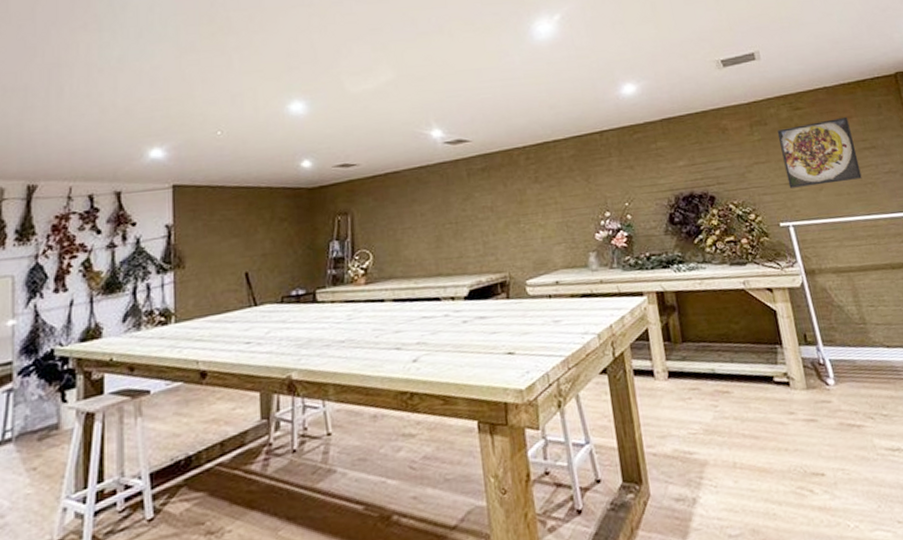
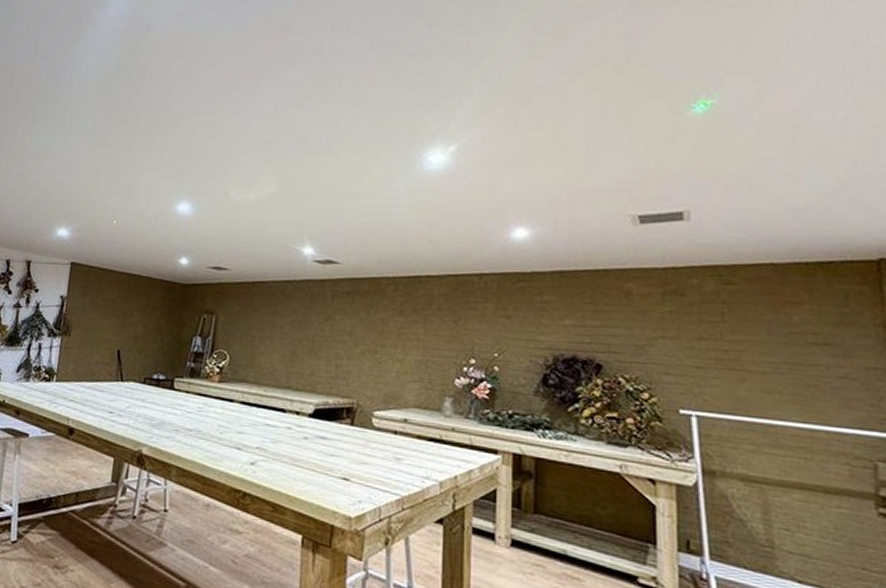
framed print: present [777,116,862,188] -> none [696,302,804,378]

